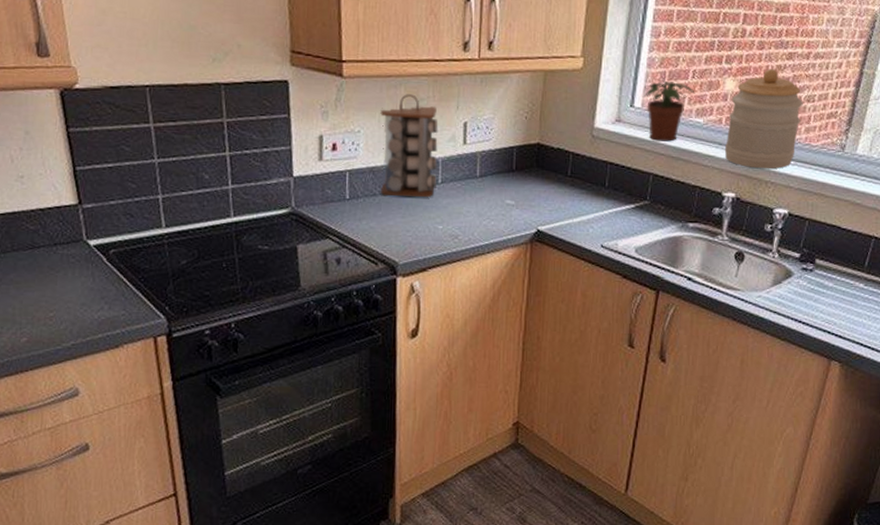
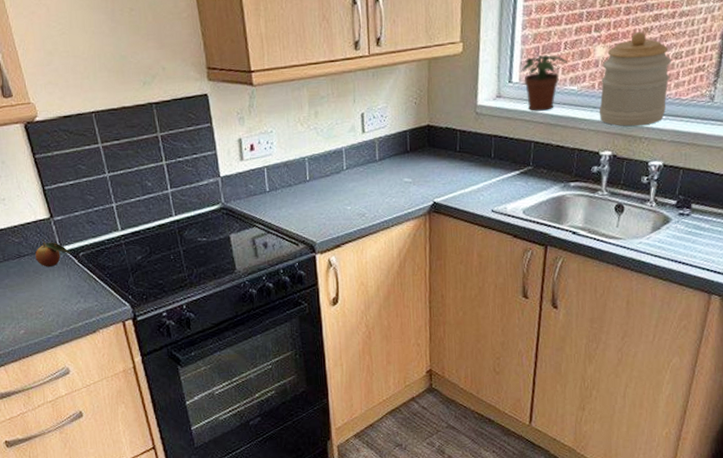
fruit: none [53,228,99,264] -> present [35,238,71,267]
spice rack: present [380,94,439,198] -> none [288,93,342,185]

